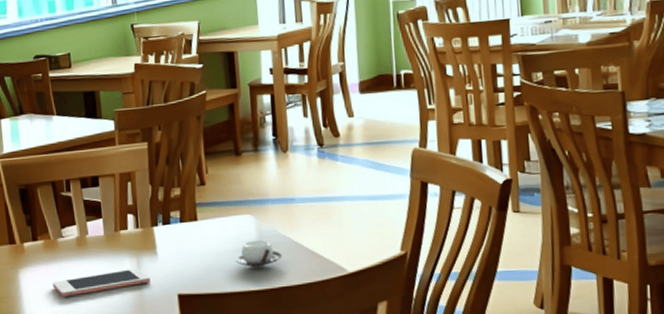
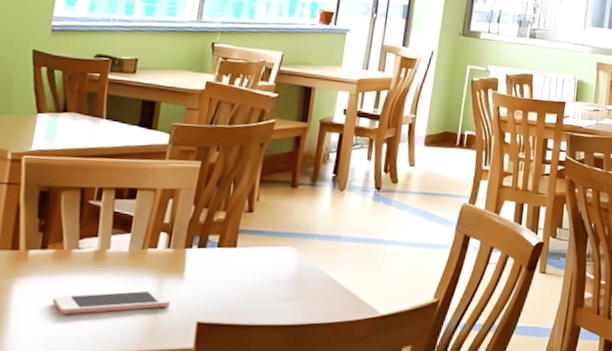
cup: present [235,239,283,268] -> none [267,273,318,302]

